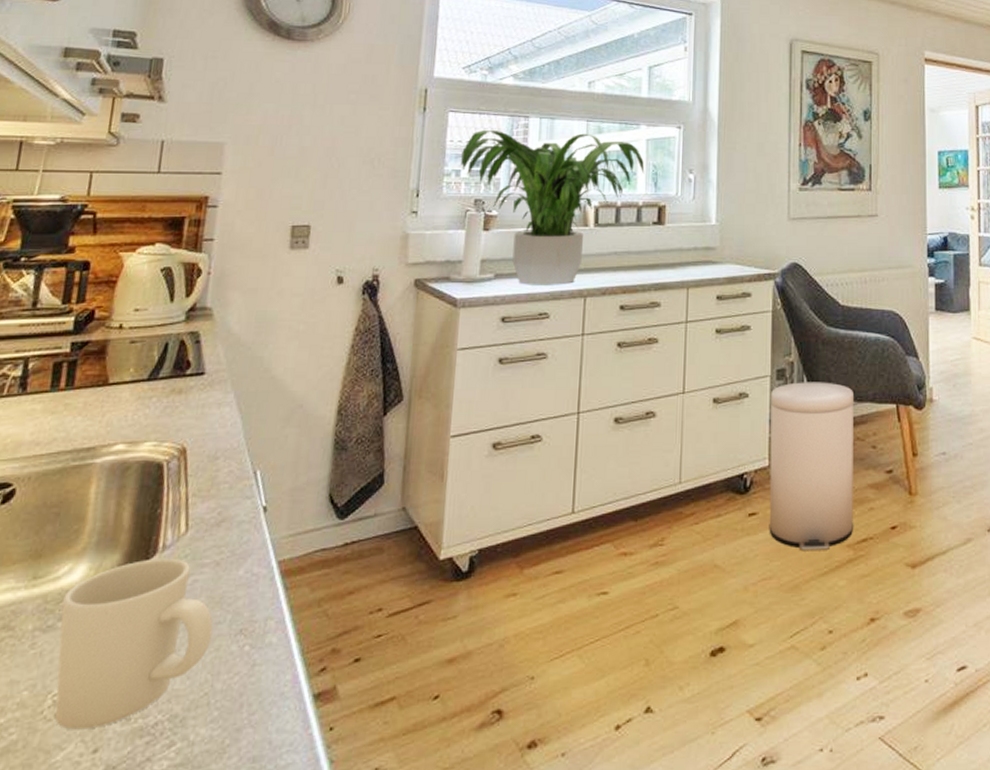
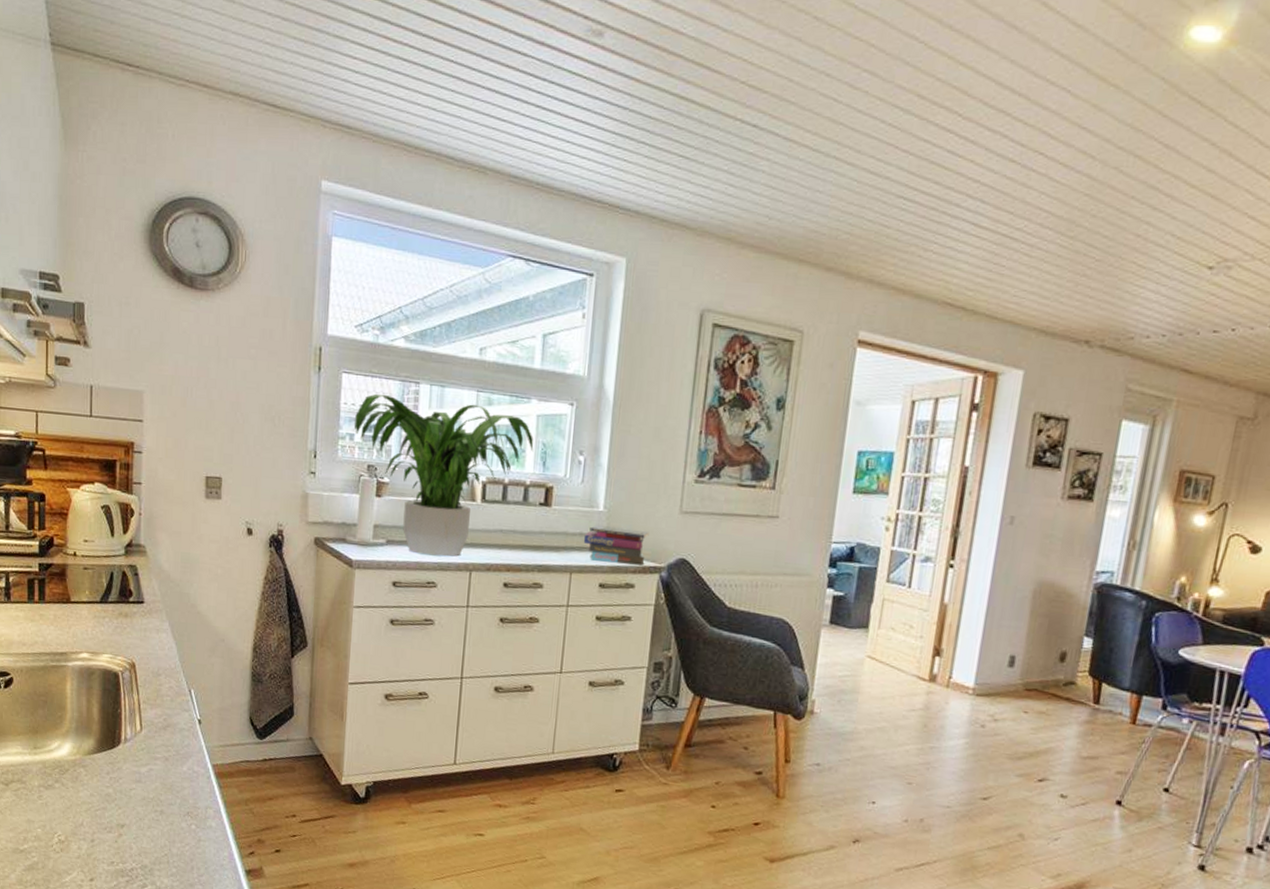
mug: present [55,558,214,730] -> none [57,747,167,864]
books: none [698,237,761,275] -> present [583,524,649,567]
pedal bin: present [769,382,854,552] -> none [634,677,731,834]

